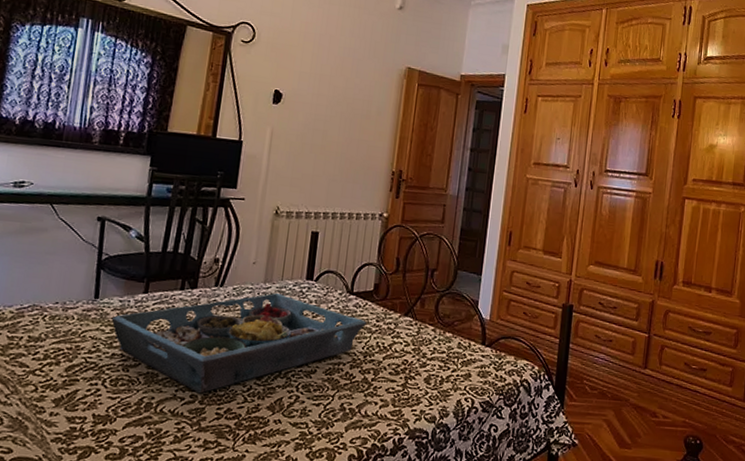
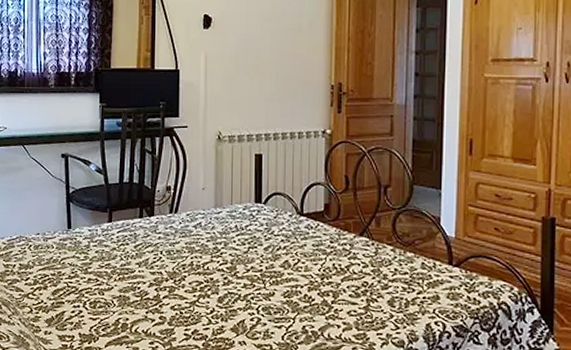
serving tray: present [111,293,367,394] -> none [84,218,320,316]

